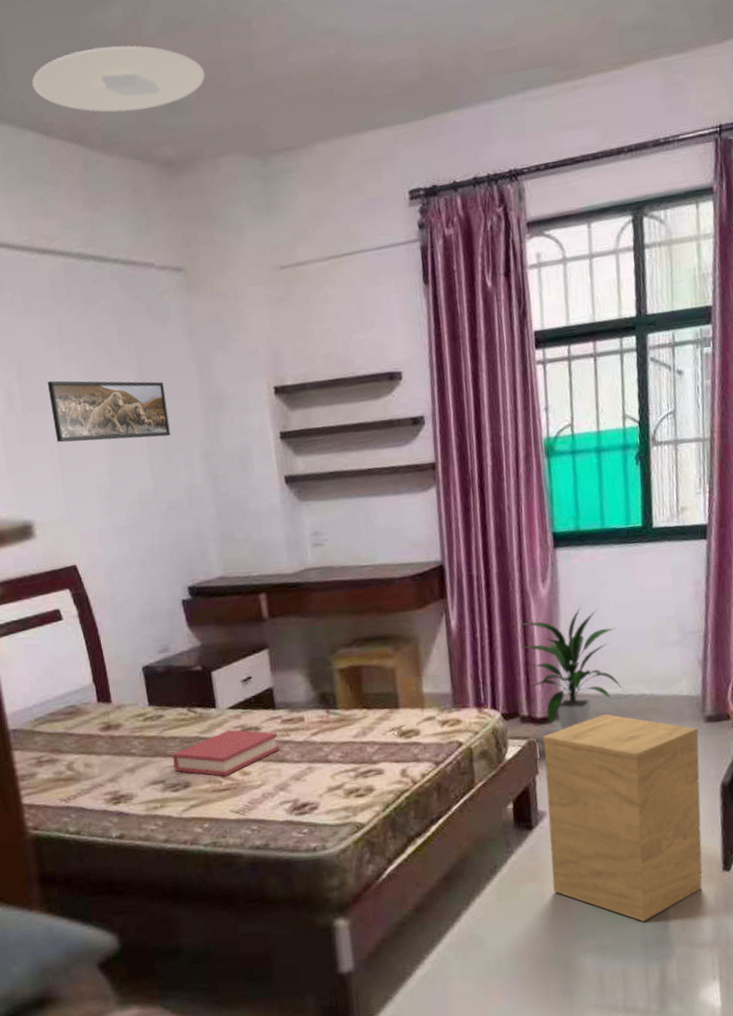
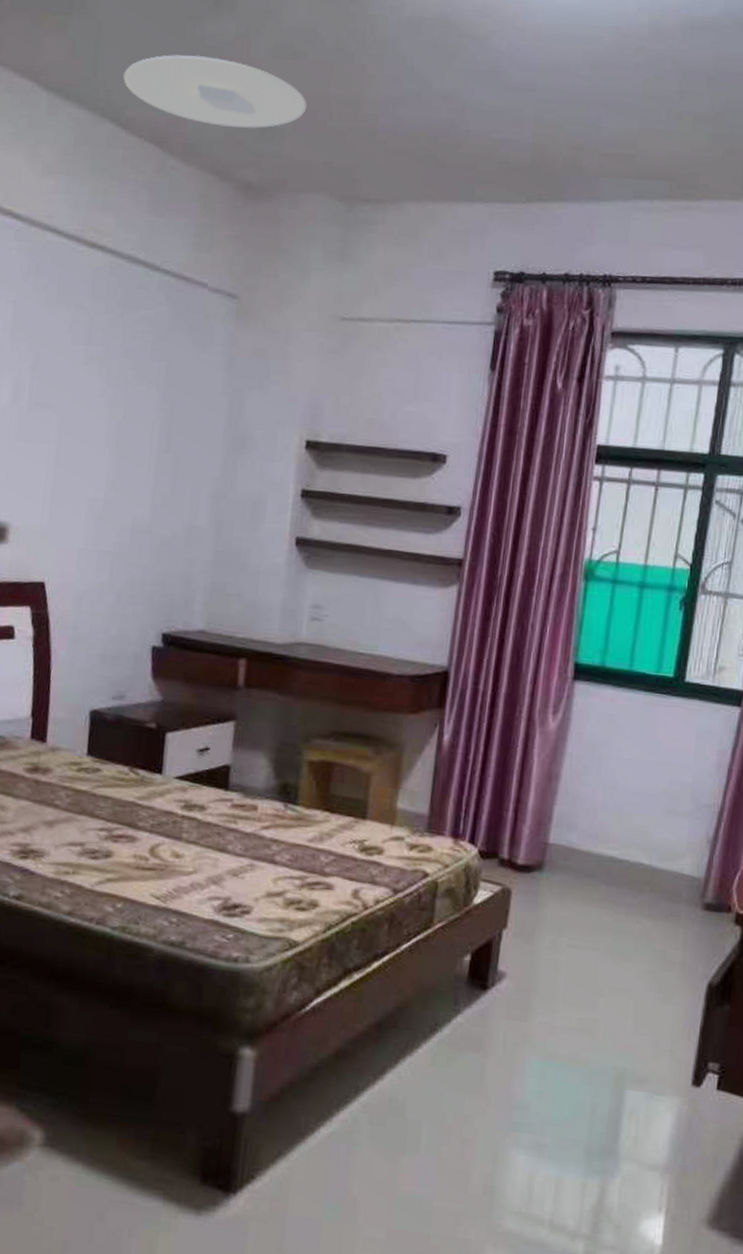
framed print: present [47,380,170,443] -> none [57,380,188,466]
hardback book: present [173,729,279,777] -> none [98,801,224,855]
indoor plant: present [520,607,624,730] -> none [513,750,624,884]
nightstand: present [542,713,702,922] -> none [497,875,695,1125]

